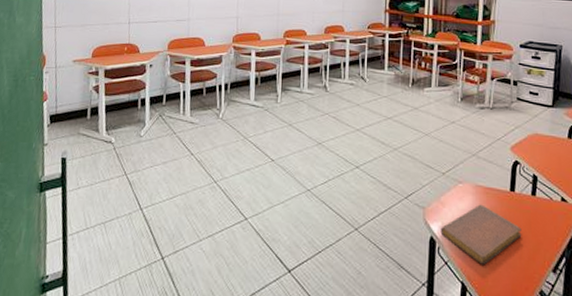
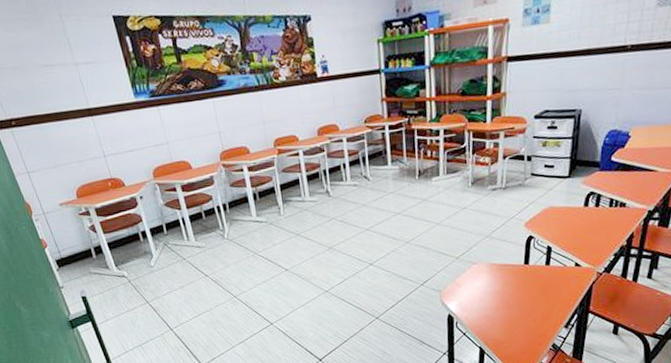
notebook: present [440,204,522,265] -> none [457,280,536,331]

